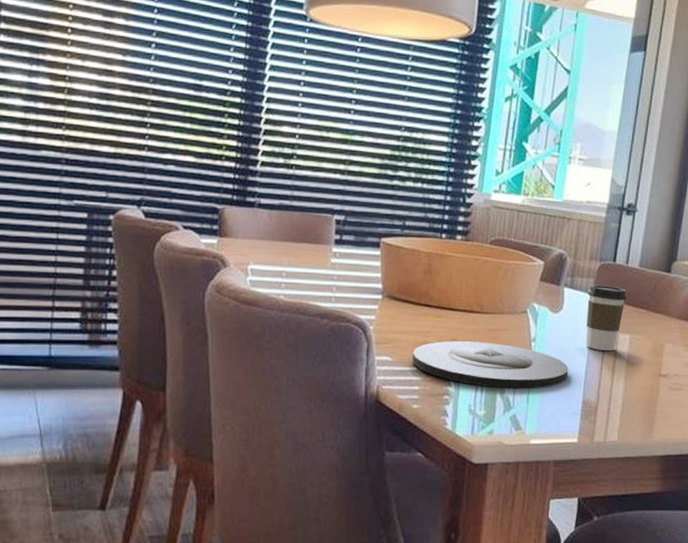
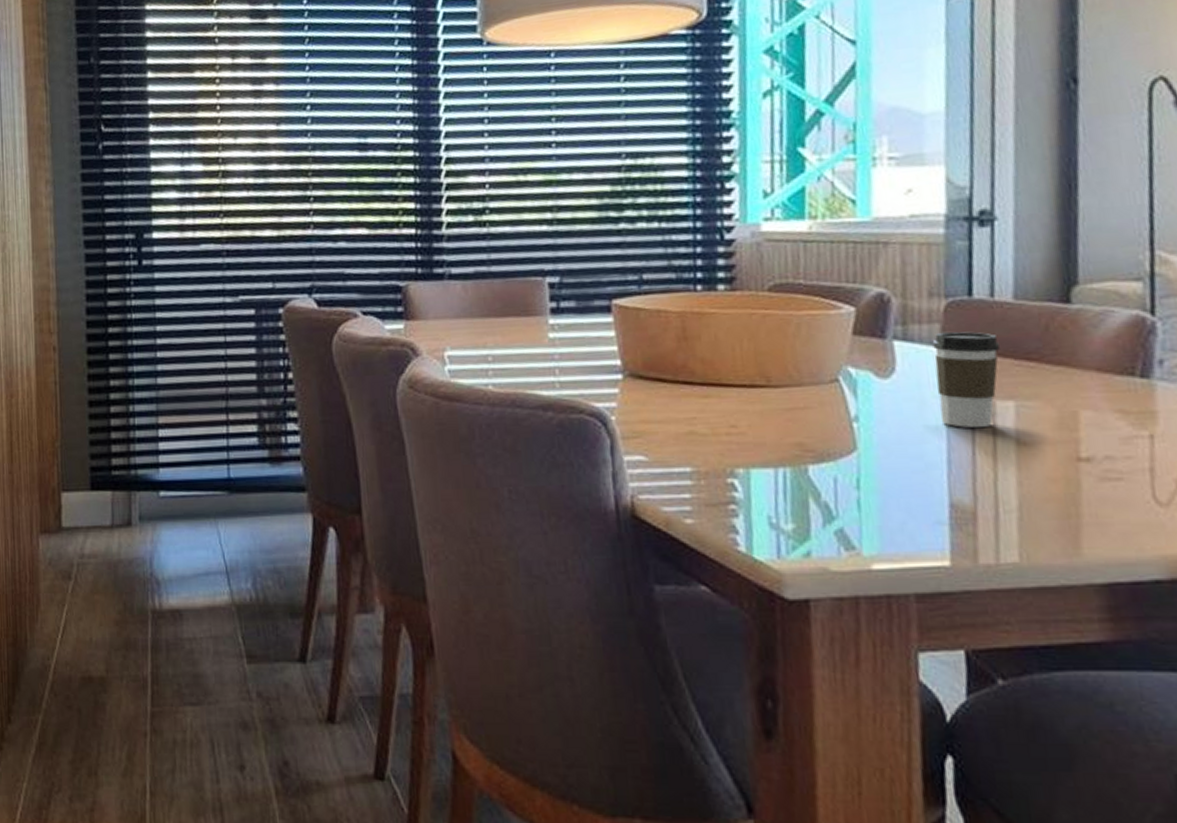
plate: present [412,341,568,389] -> none [675,427,919,491]

